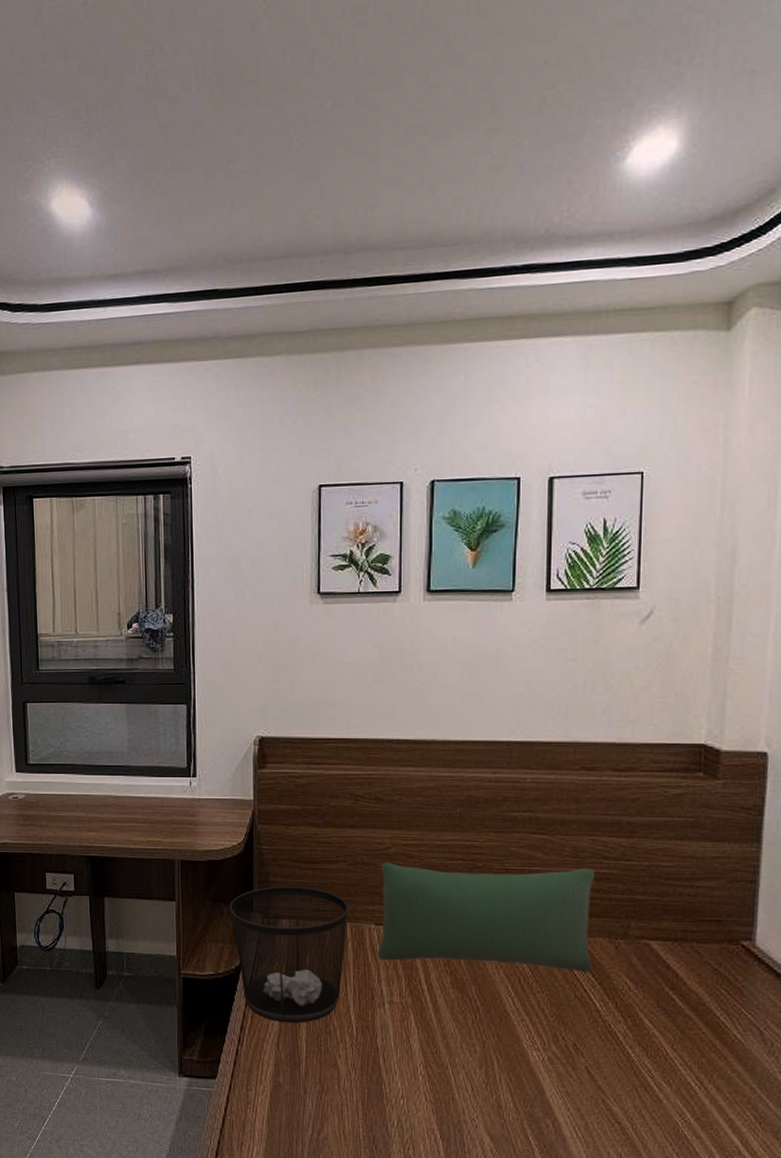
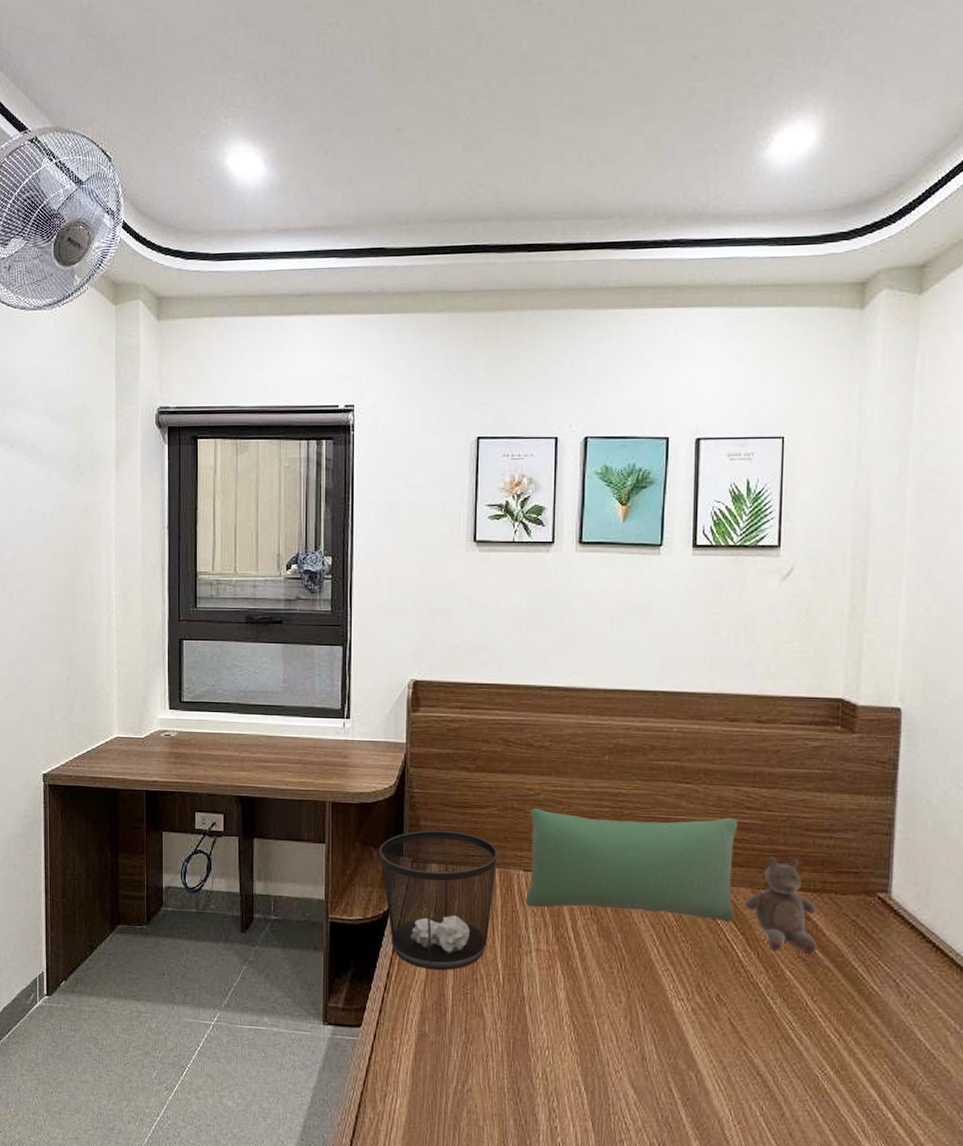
stuffed bear: none [602,906,677,1003] -> present [745,856,817,954]

